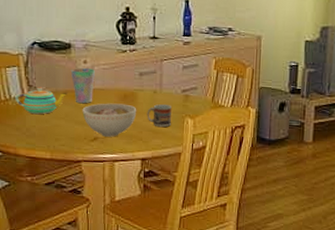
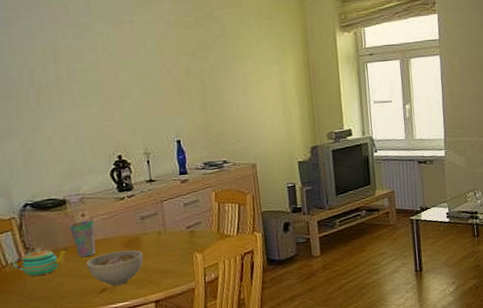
cup: present [147,104,171,128] -> none [154,243,180,267]

